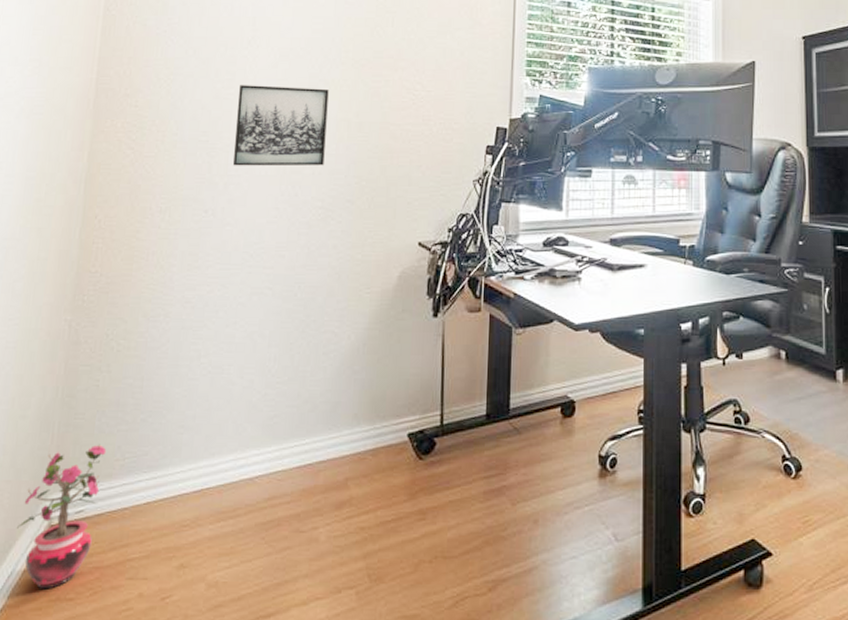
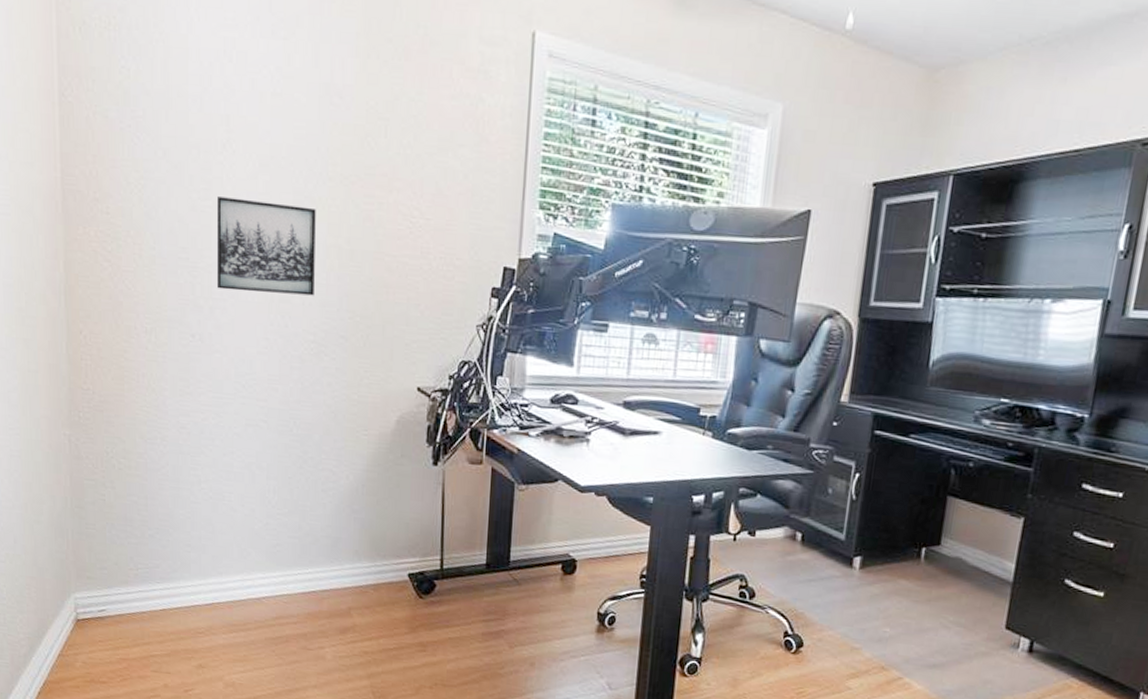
potted plant: present [17,444,107,589] -> none [47,553,120,672]

